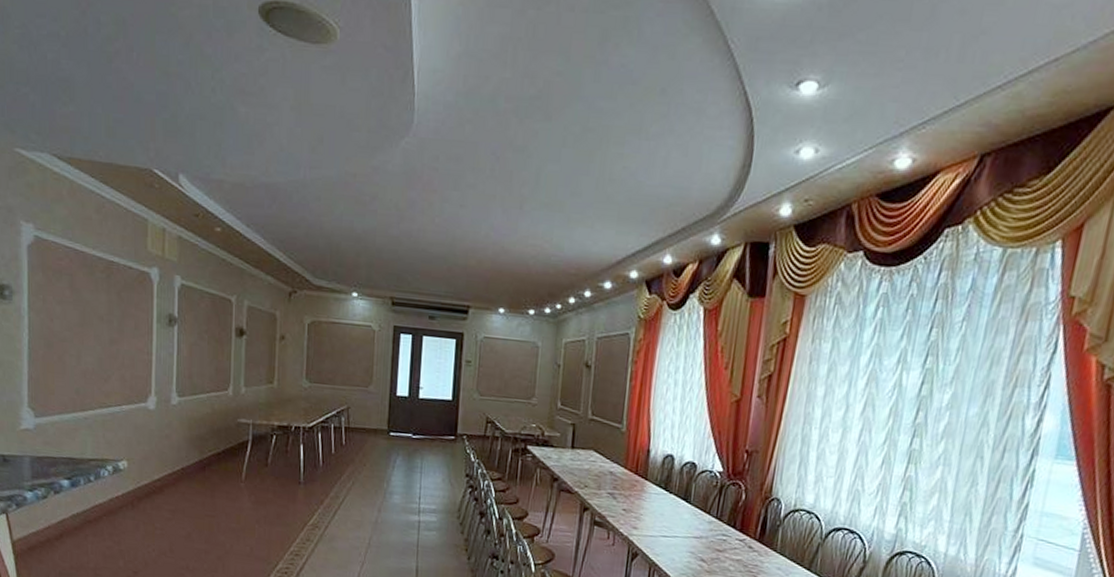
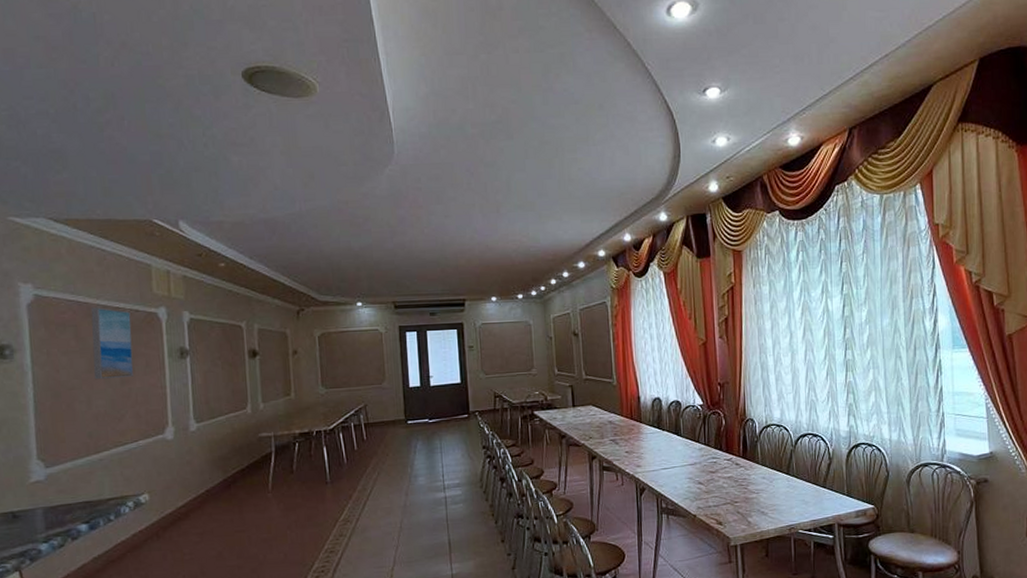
wall art: none [85,258,124,338] -> present [90,307,134,380]

